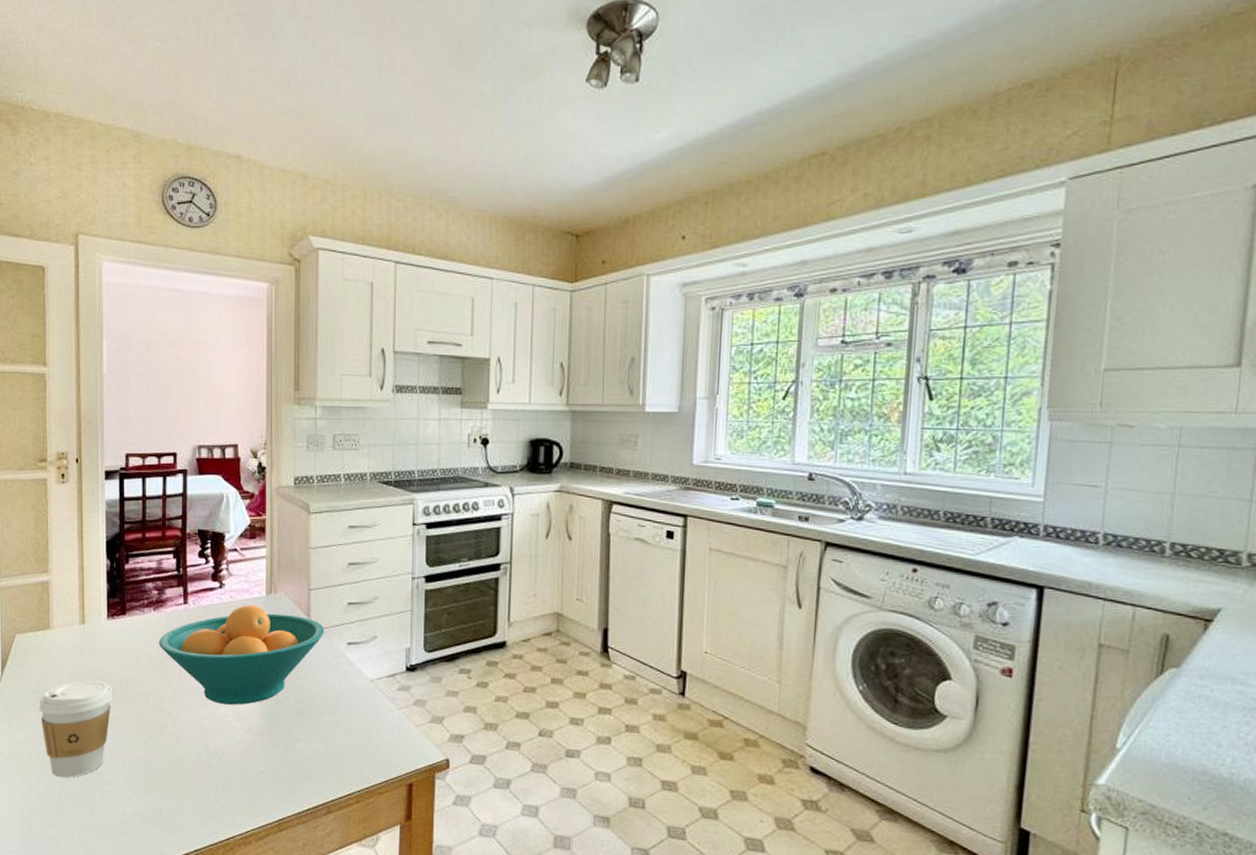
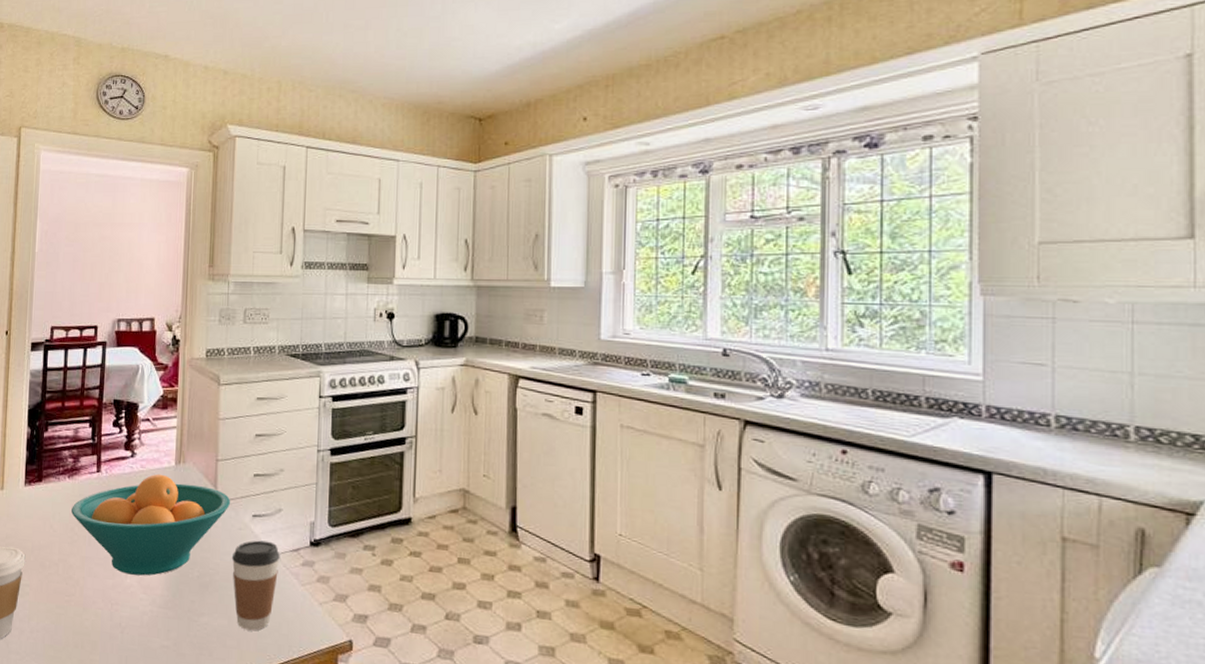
coffee cup: none [327,667,376,754] -> present [231,540,280,631]

